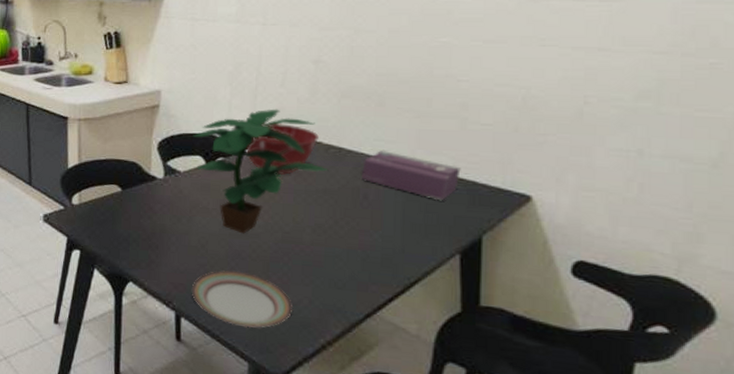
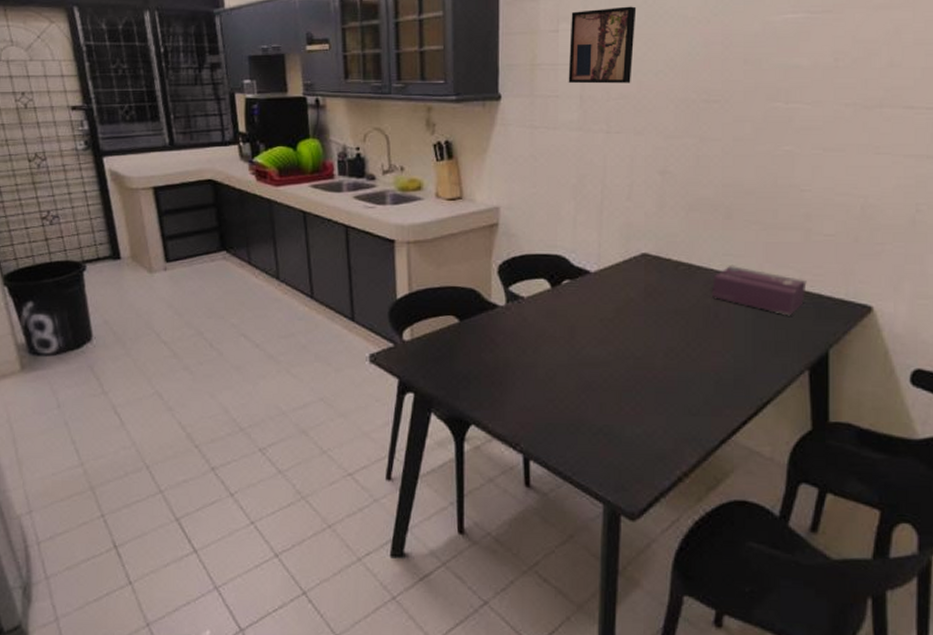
plate: present [192,270,294,328] -> none [541,404,648,466]
potted plant: present [193,108,329,234] -> none [536,224,679,363]
mixing bowl: present [246,123,319,176] -> none [594,240,668,297]

